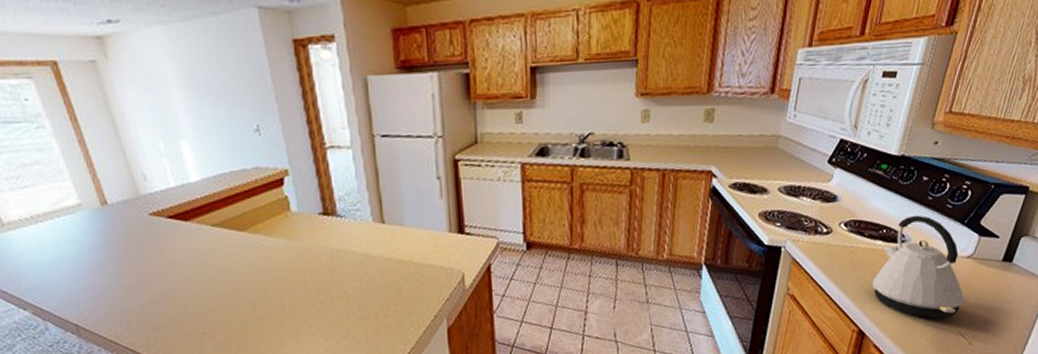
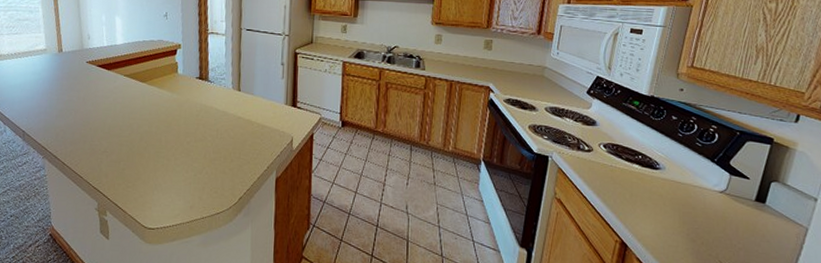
kettle: present [872,215,965,319] -> none [631,147,722,245]

